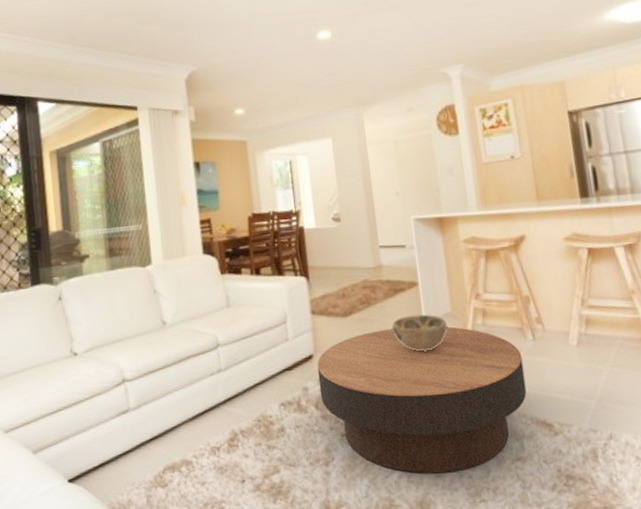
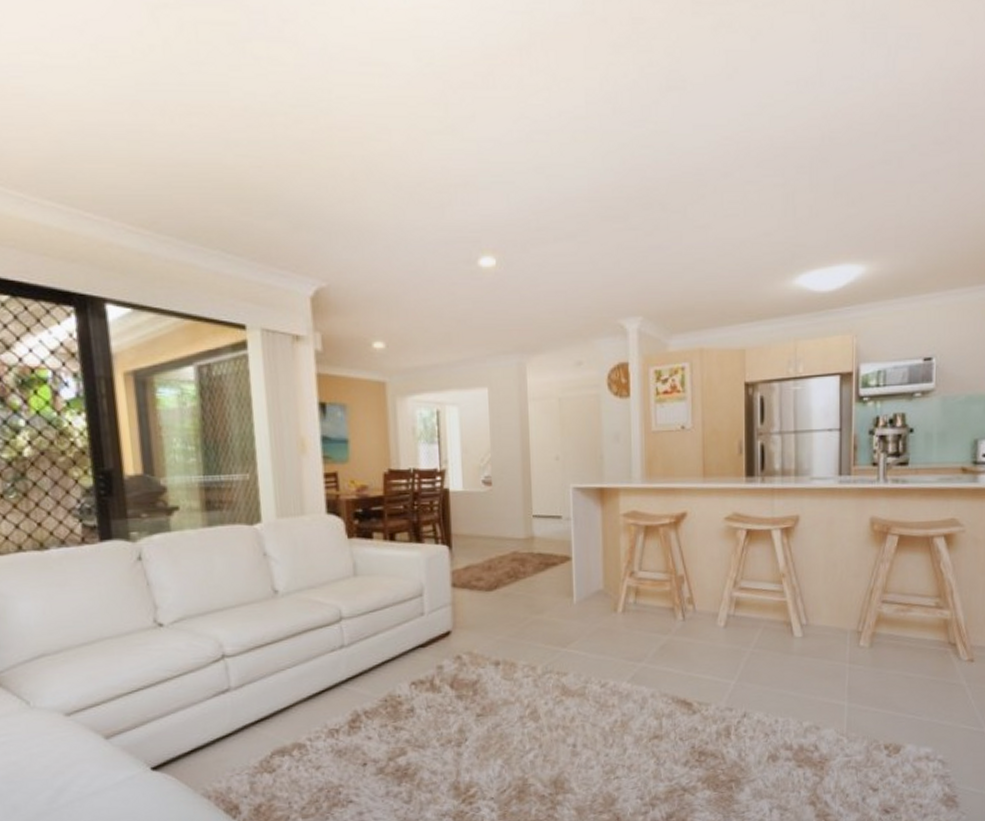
coffee table: present [317,326,527,474] -> none [454,604,671,753]
decorative bowl: present [392,314,447,352] -> none [540,591,598,630]

